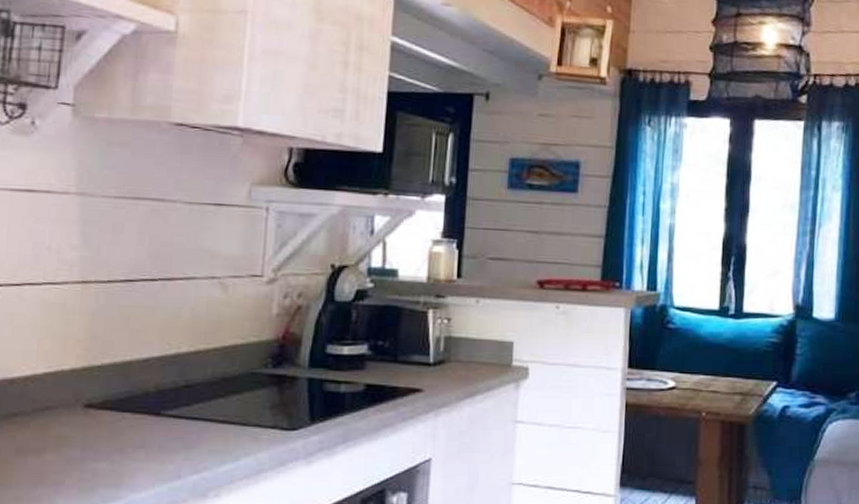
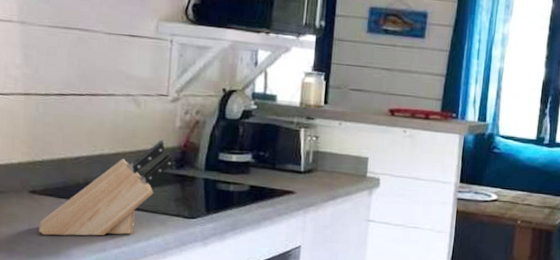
knife block: none [93,332,269,462] -> present [38,140,173,236]

